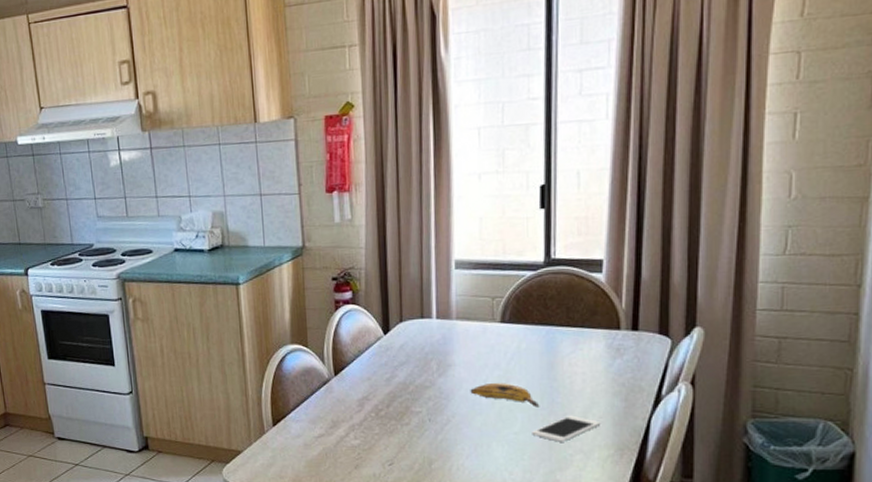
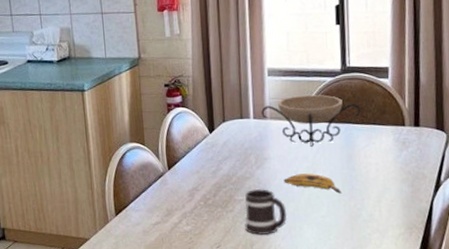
mug: none [423,399,473,453] -> present [244,188,288,236]
decorative bowl: none [446,291,567,352] -> present [261,94,361,147]
cell phone: present [532,415,600,442] -> none [336,200,392,223]

